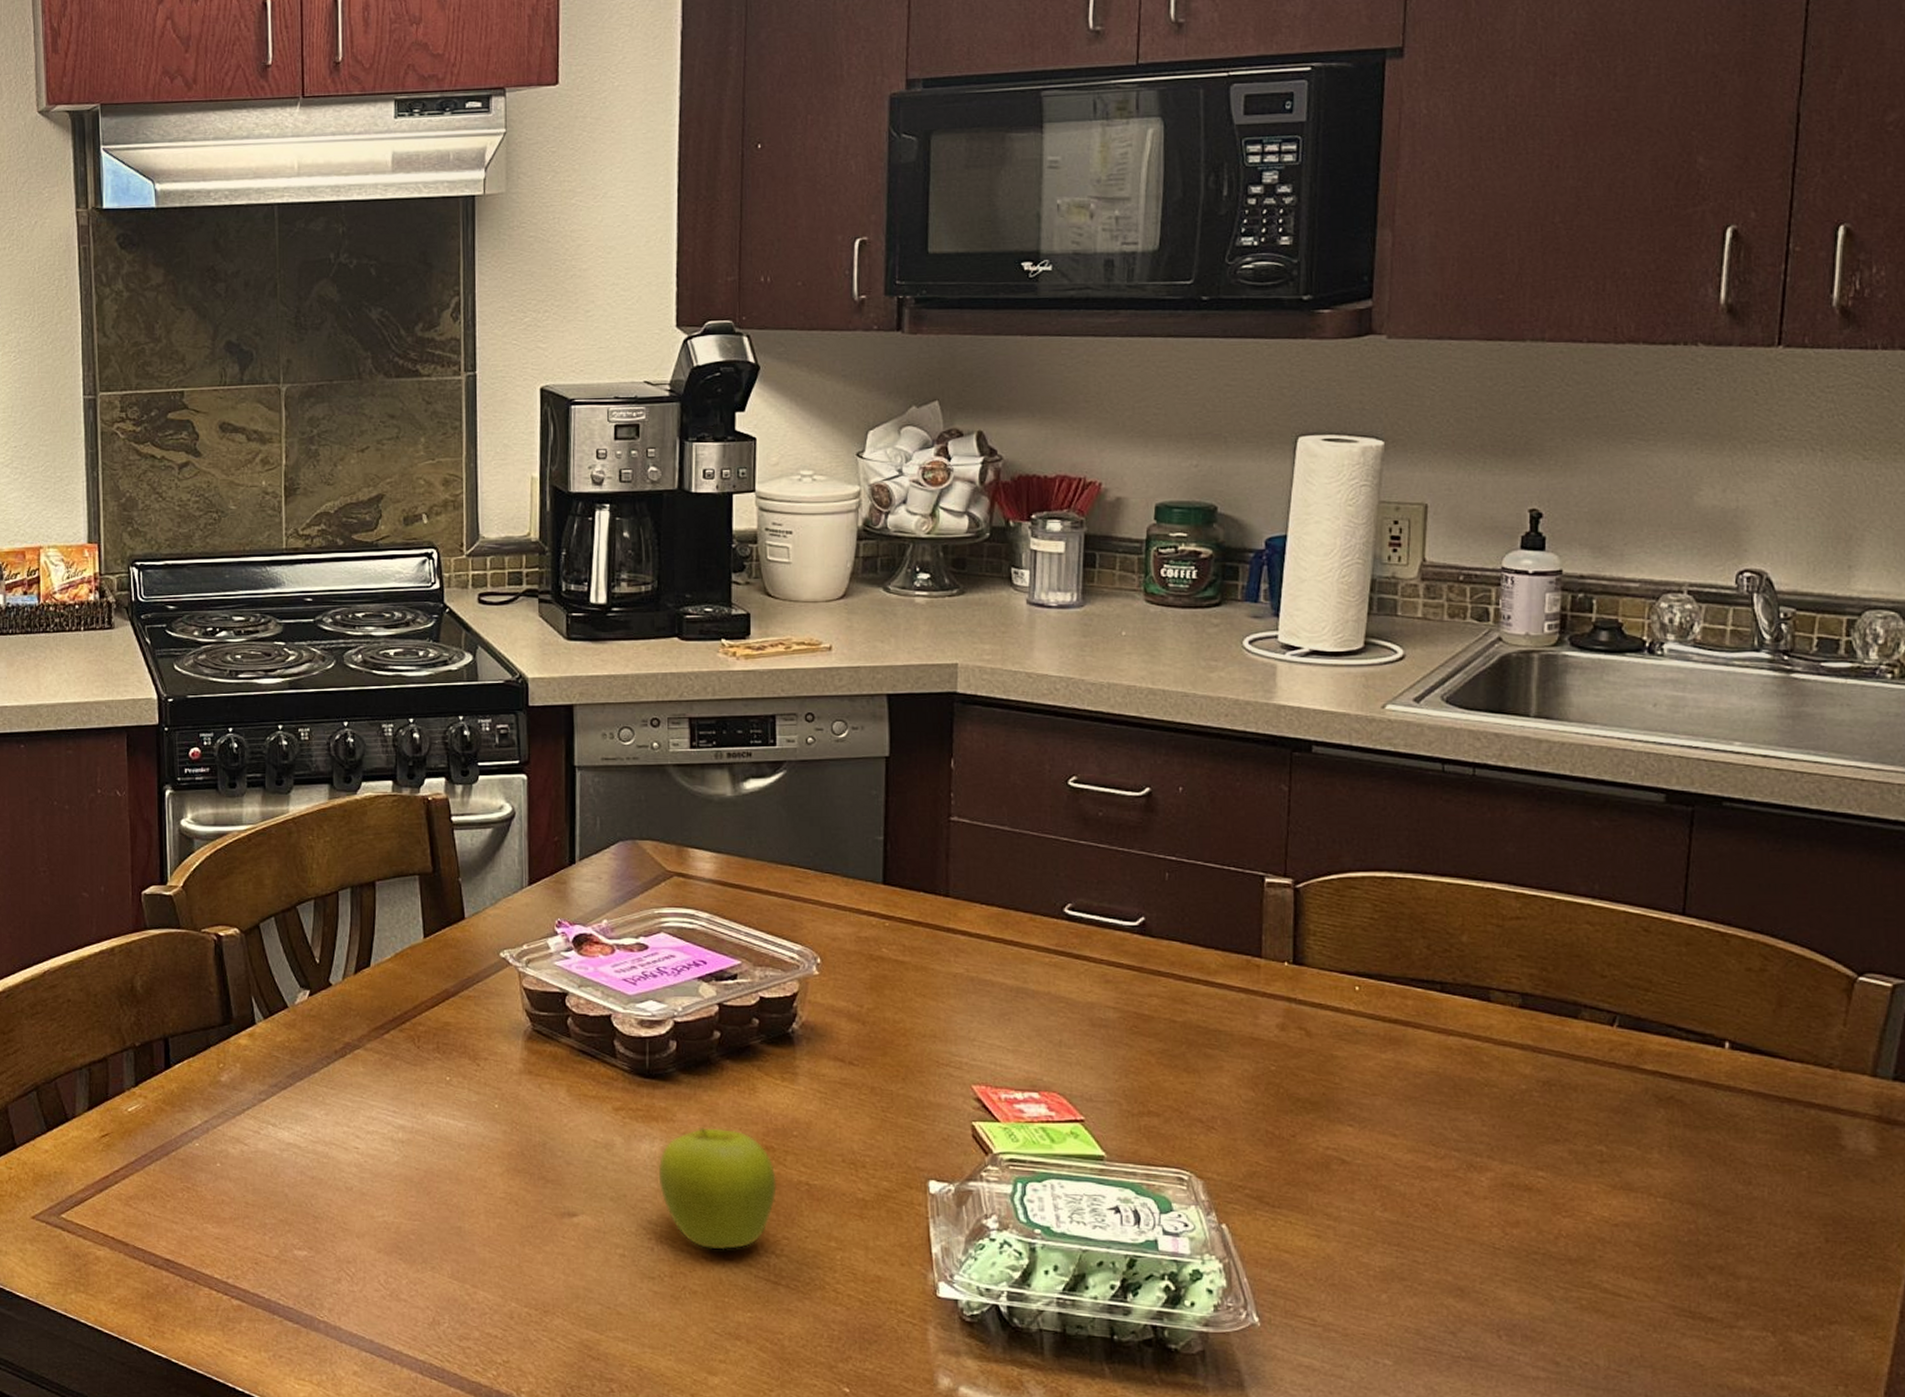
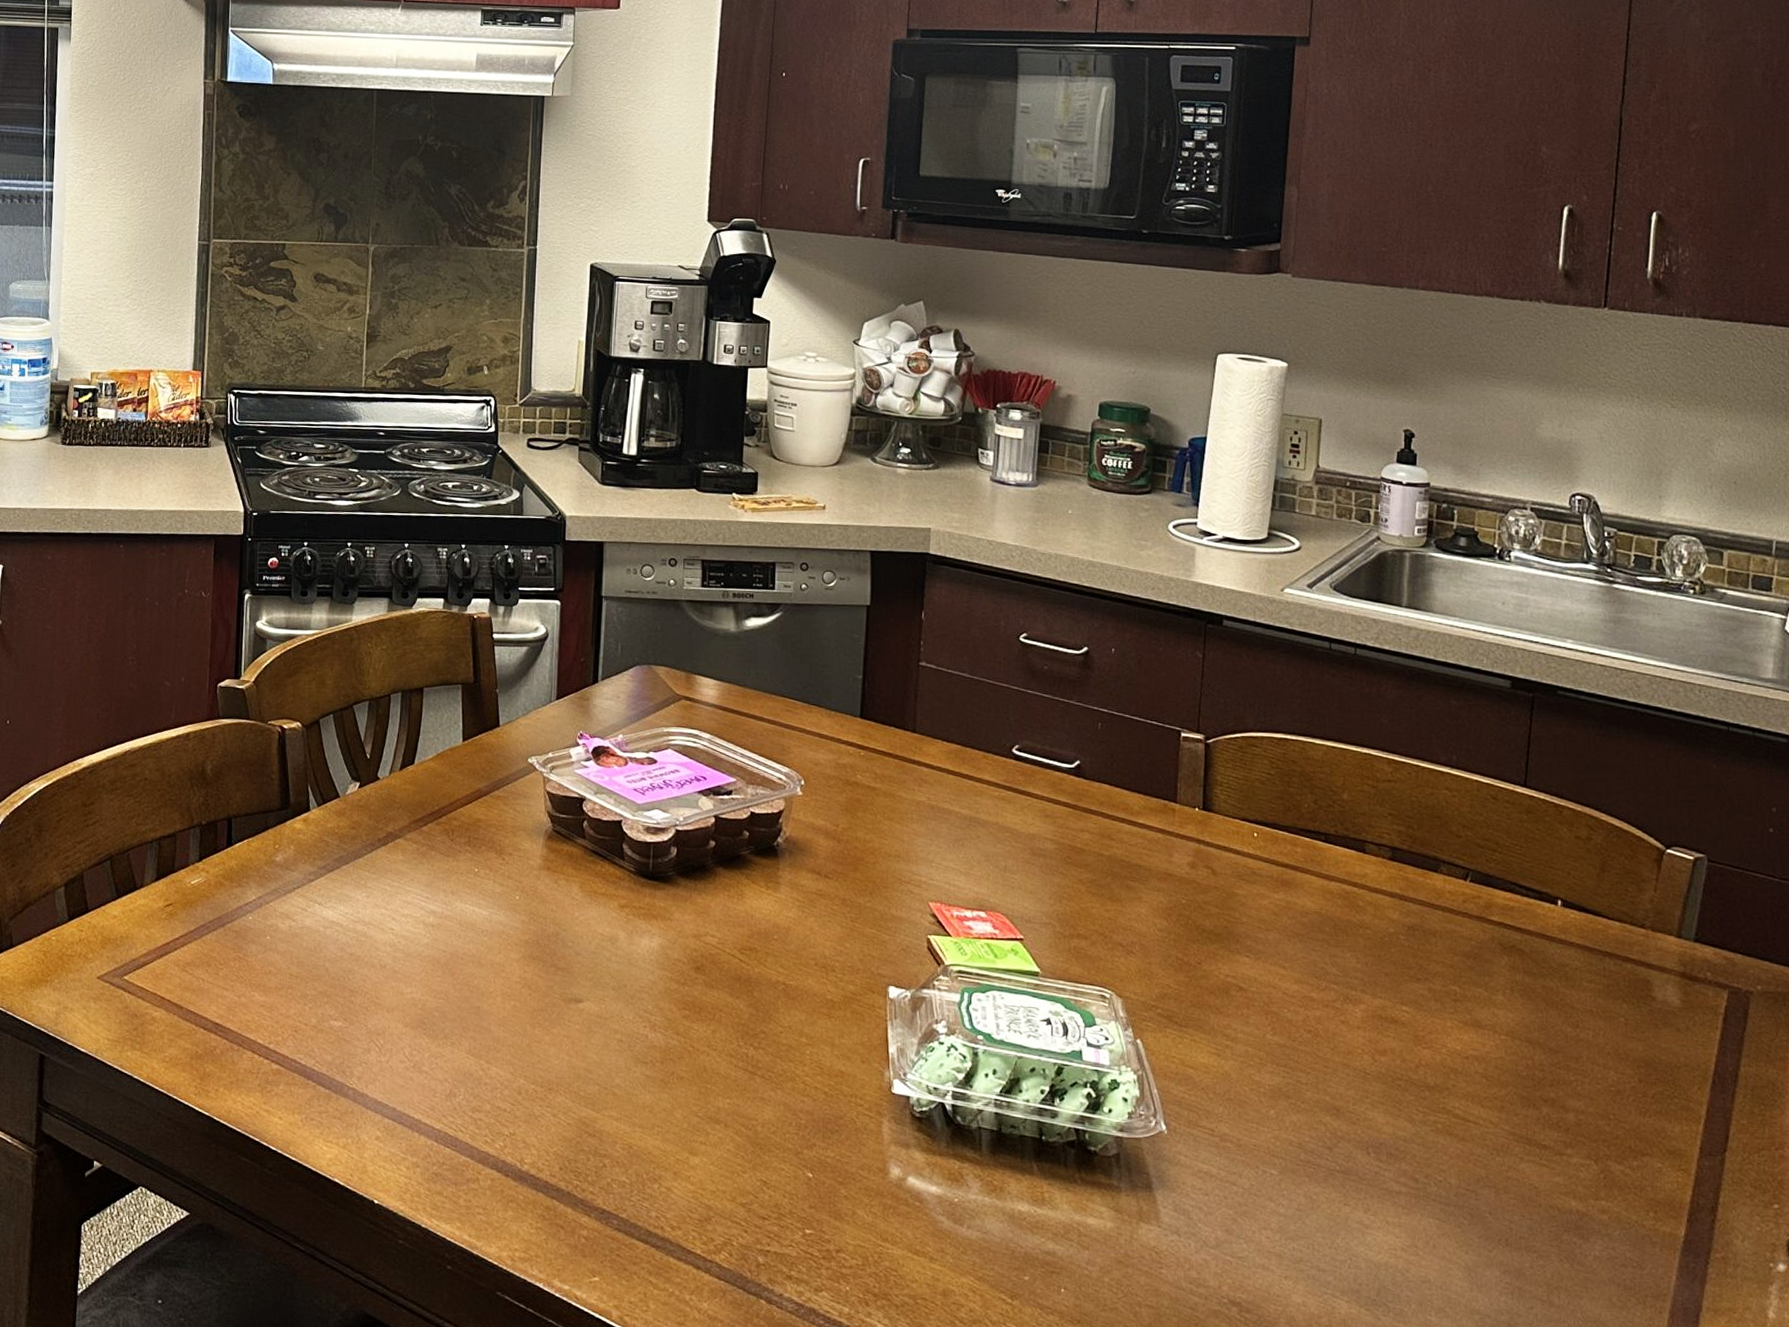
fruit: present [658,1126,777,1250] -> none [655,926,758,1040]

